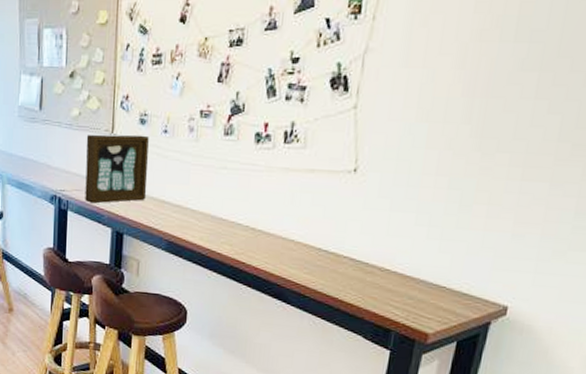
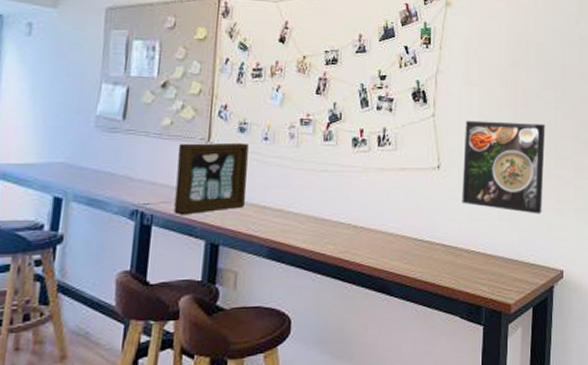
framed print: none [380,114,516,236] -> present [462,120,546,214]

